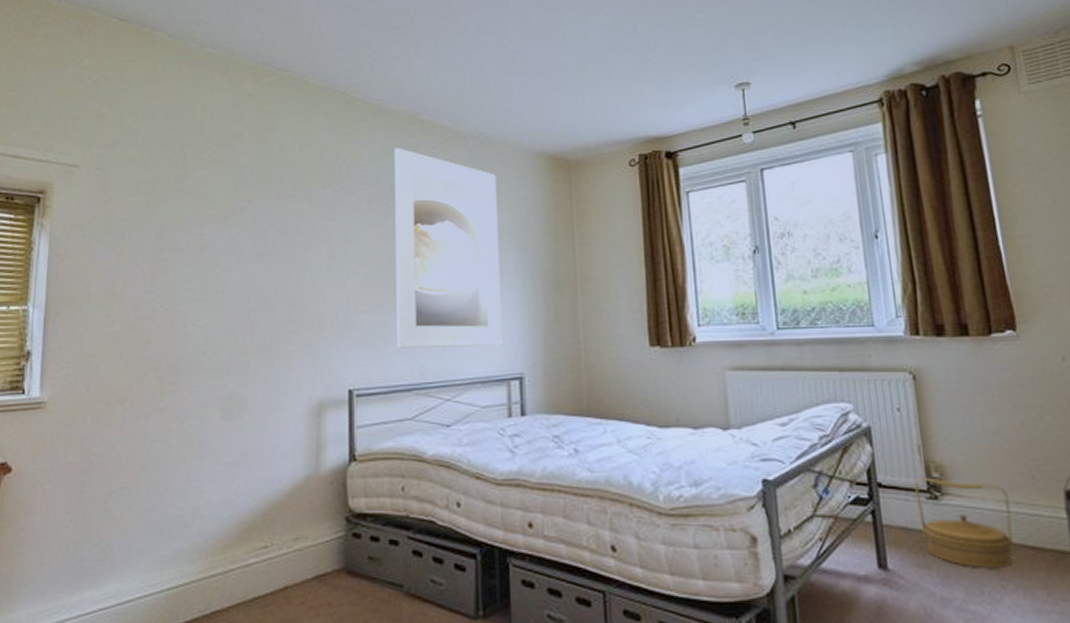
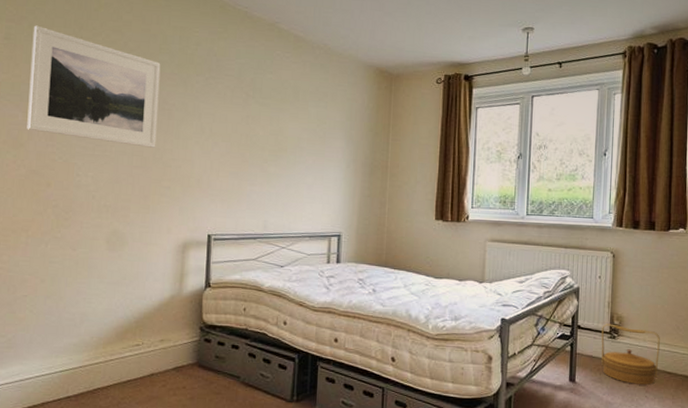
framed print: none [122,149,279,284] -> present [27,25,161,148]
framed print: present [394,148,503,348] -> none [247,49,335,210]

